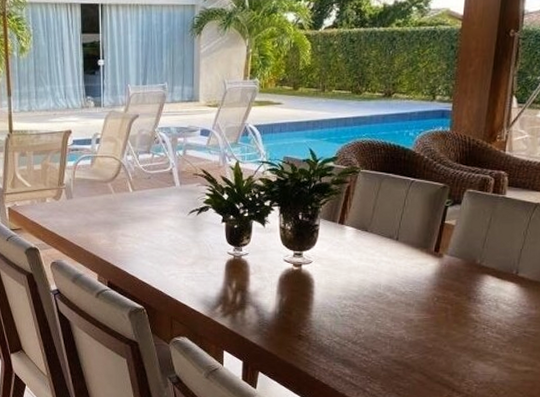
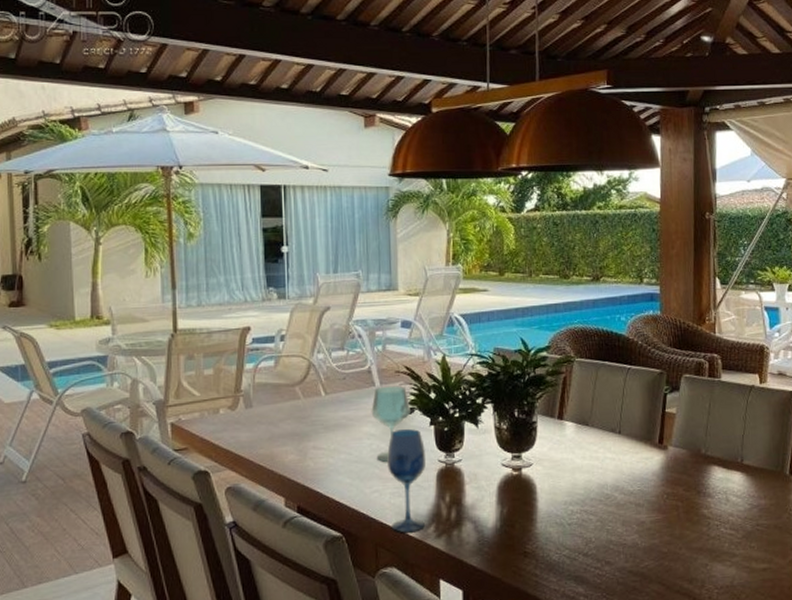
wine glass: none [171,186,205,251] -> present [371,386,410,462]
wineglass: none [183,224,216,311] -> present [387,429,425,533]

